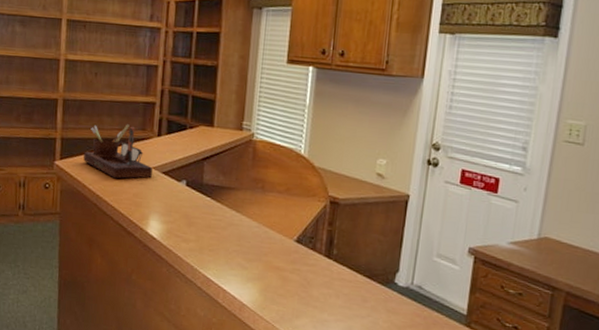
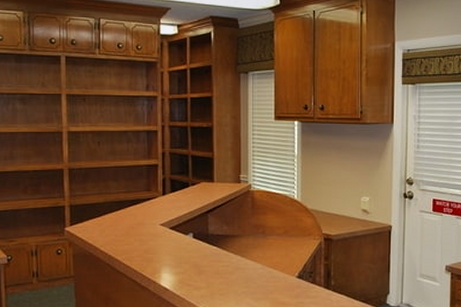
desk organizer: present [83,123,152,179] -> none [93,185,160,239]

